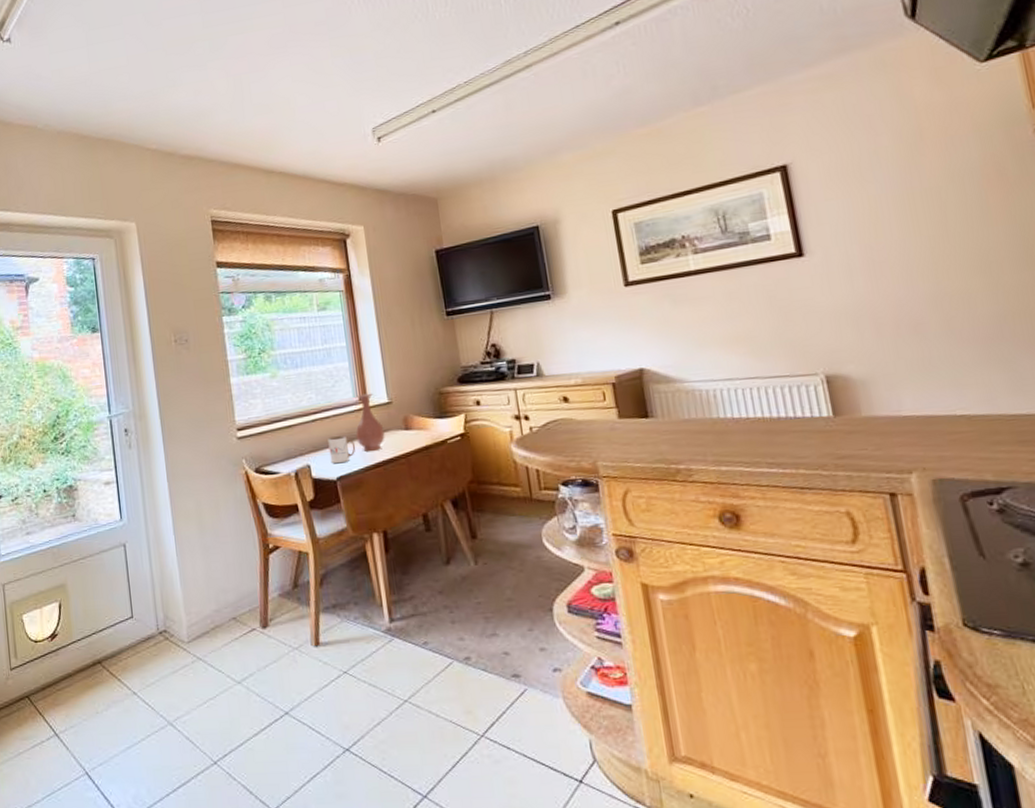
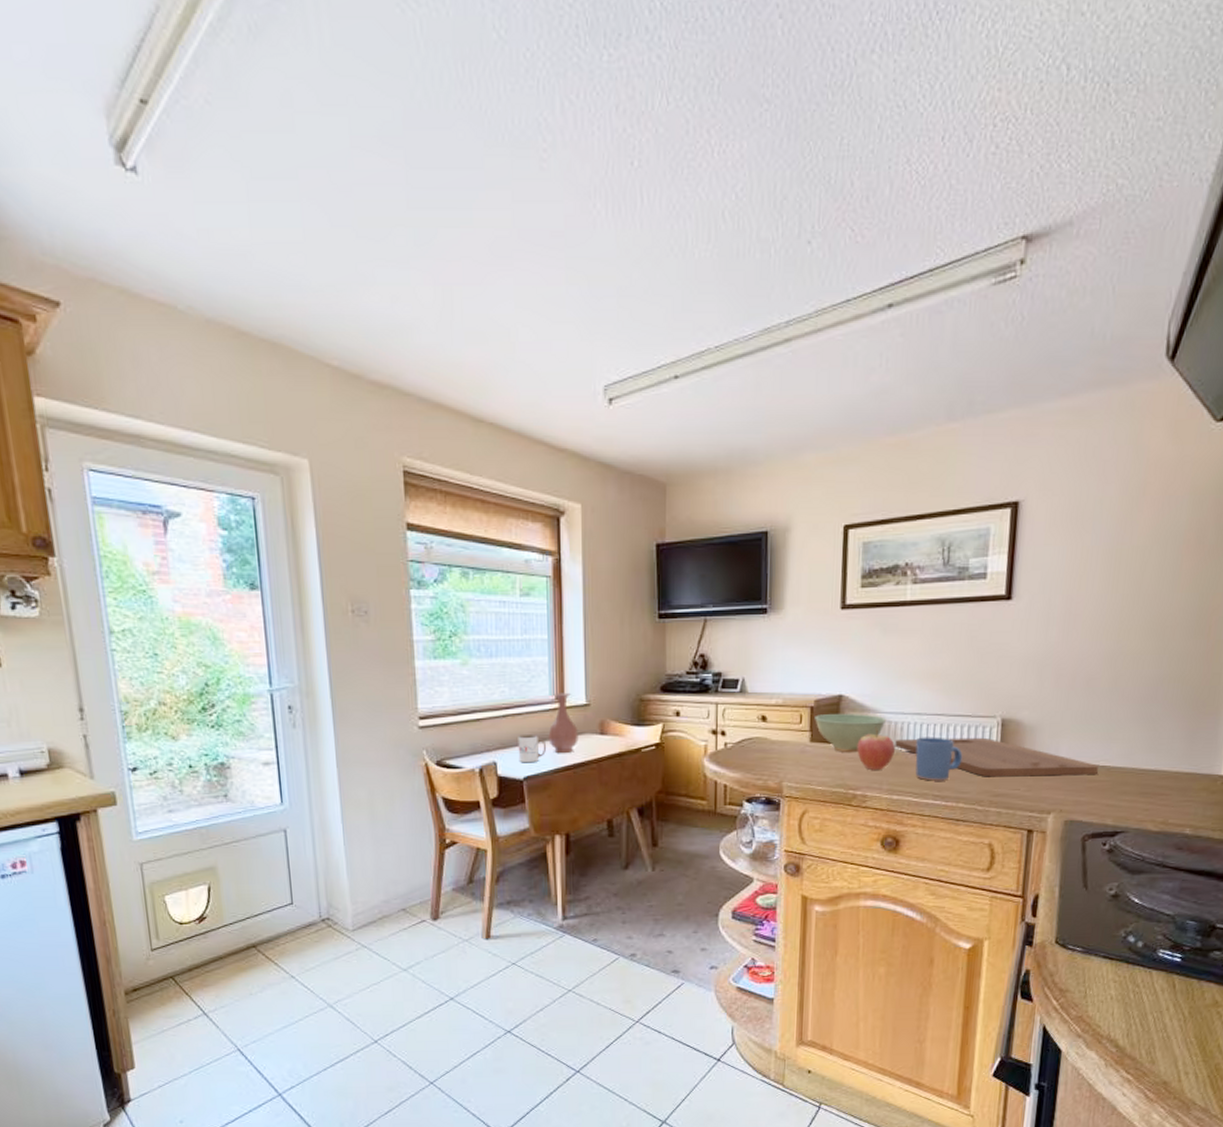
bowl: none [618,385,697,427] -> present [815,714,887,753]
fruit: none [669,396,713,443] -> present [857,726,895,771]
cutting board: none [710,396,957,439] -> present [895,737,1098,777]
mug: none [733,400,791,448] -> present [915,737,963,781]

